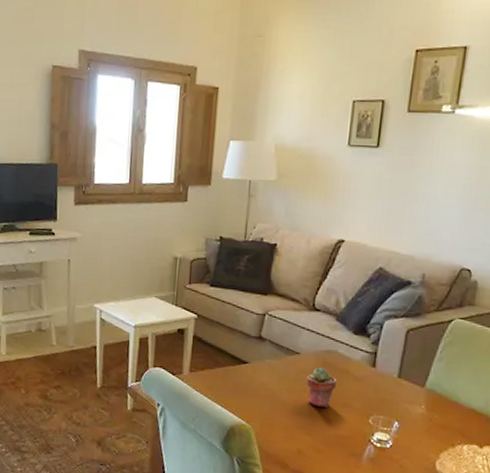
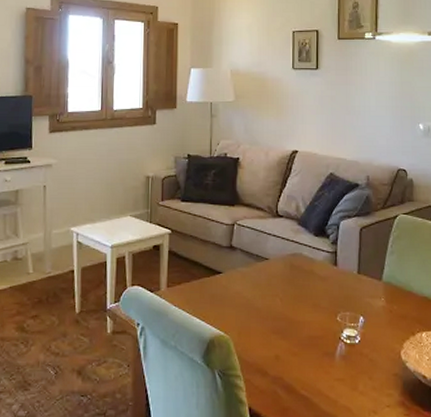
potted succulent: present [306,367,337,408] -> none [277,271,305,310]

